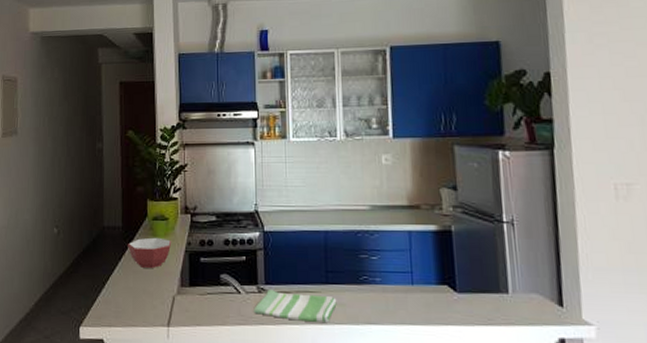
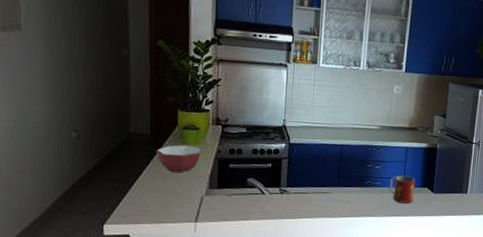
dish towel: present [254,290,337,323] -> none [275,191,345,216]
mug: none [392,269,430,307] -> present [389,175,416,203]

